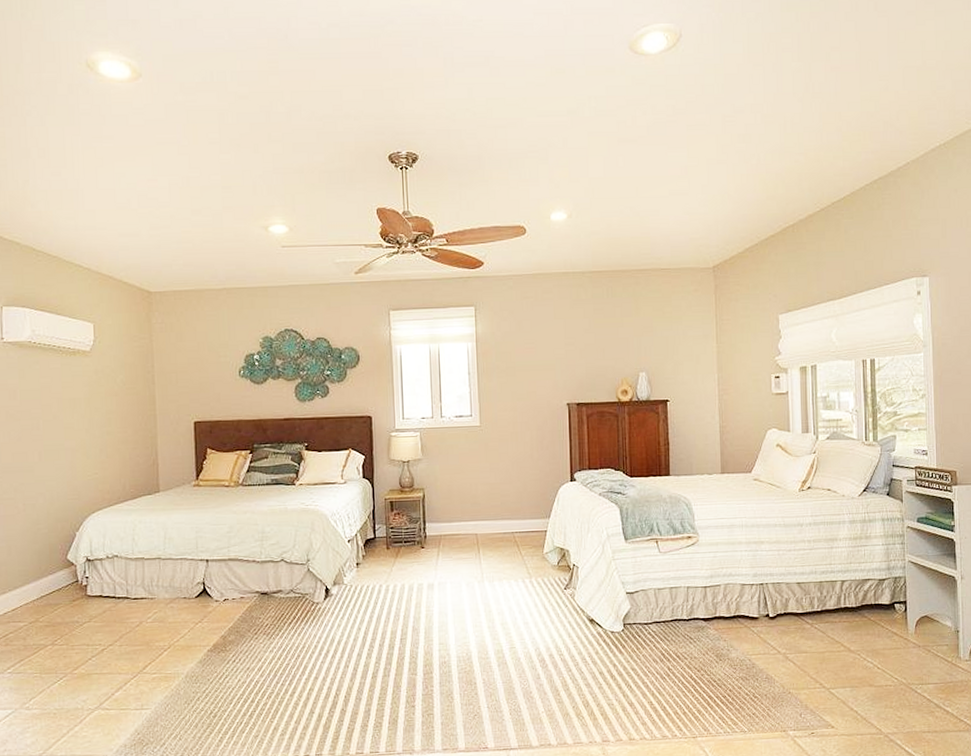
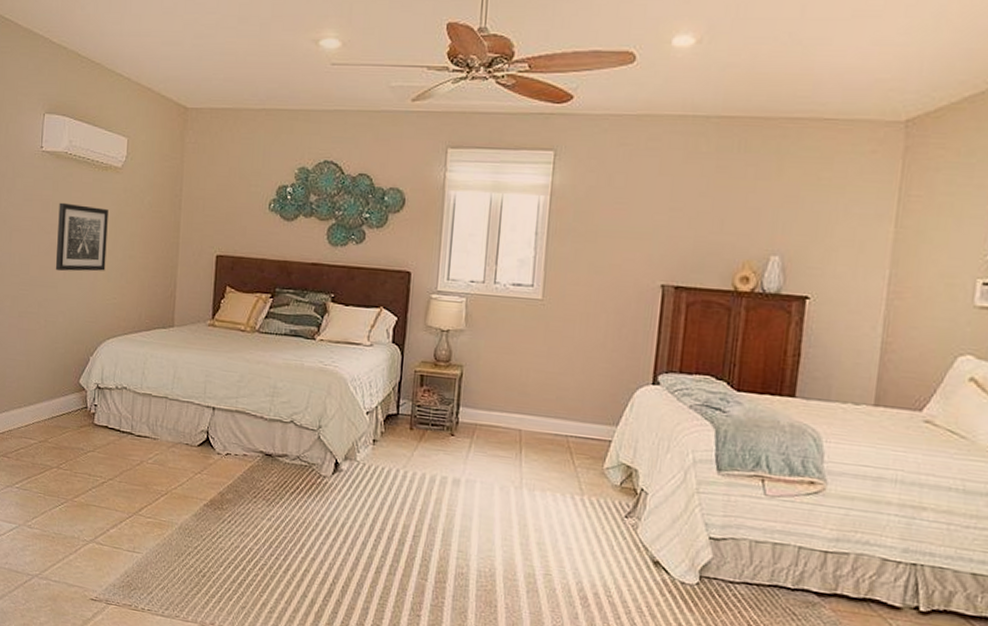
wall art: none [27,389,84,455] -> present [55,202,108,272]

